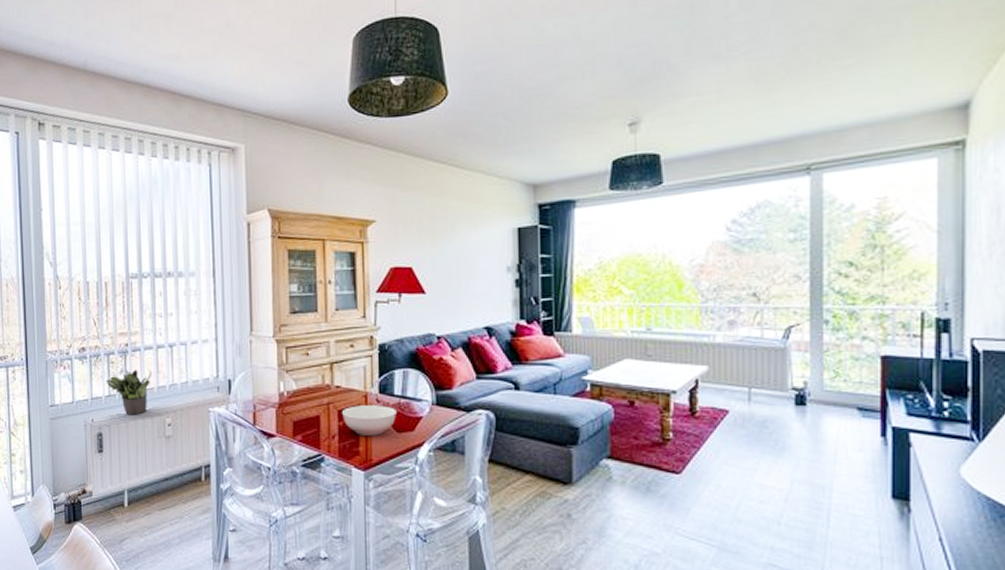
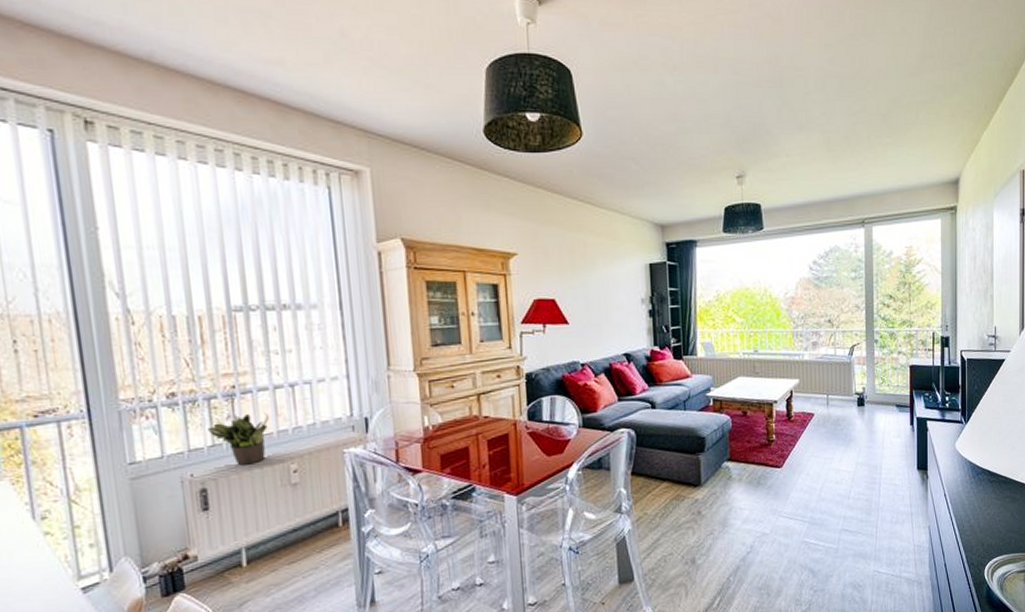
bowl: present [342,405,397,436] -> none [492,431,546,462]

